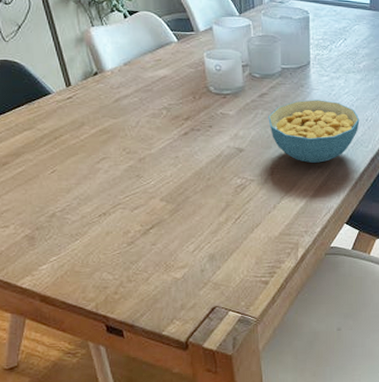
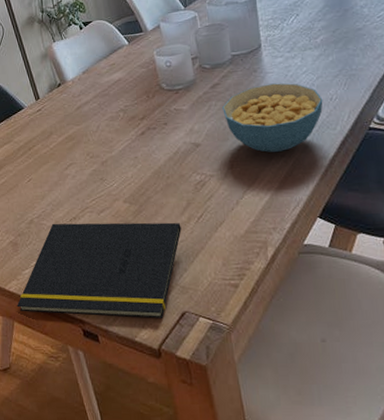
notepad: none [30,218,218,313] -> present [16,222,182,319]

